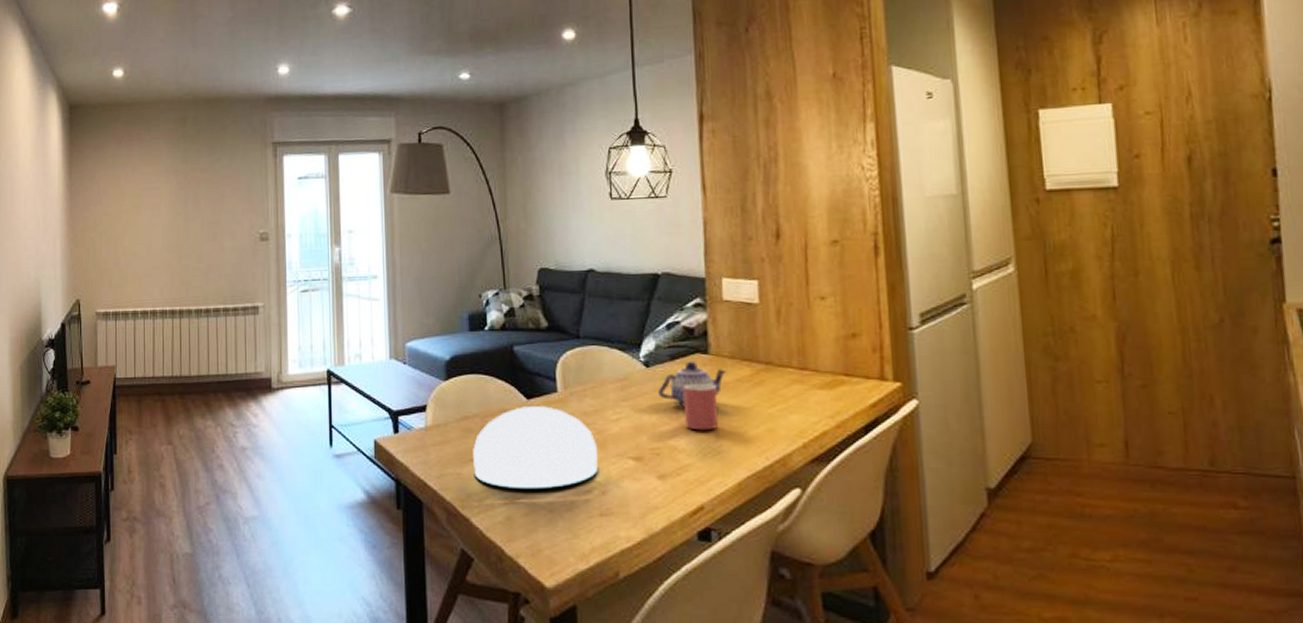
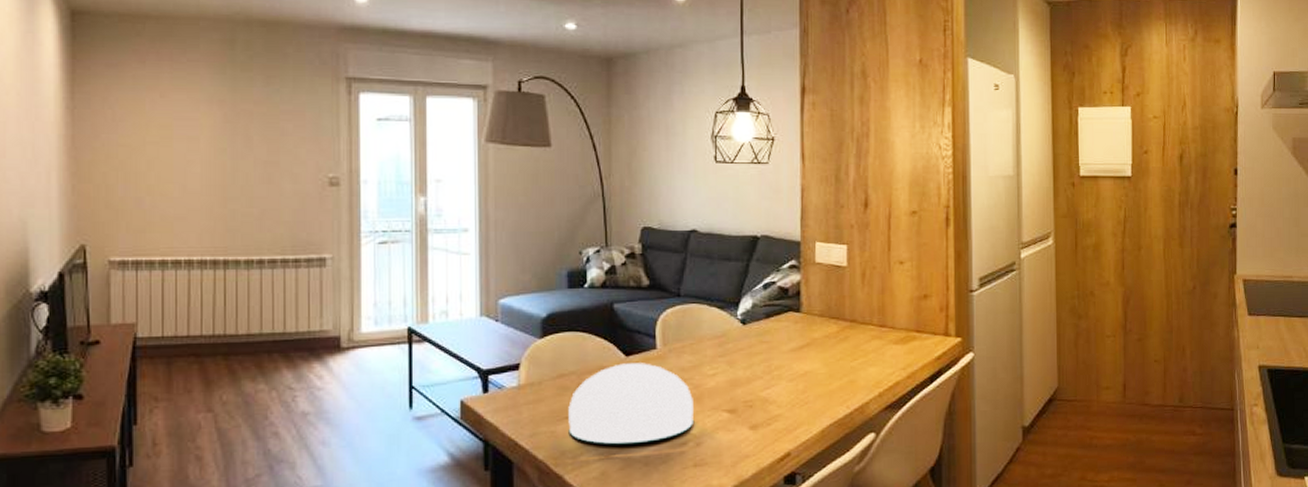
teapot: present [658,361,727,407] -> none [753,318,816,362]
mug: present [683,383,718,431] -> none [777,339,807,383]

